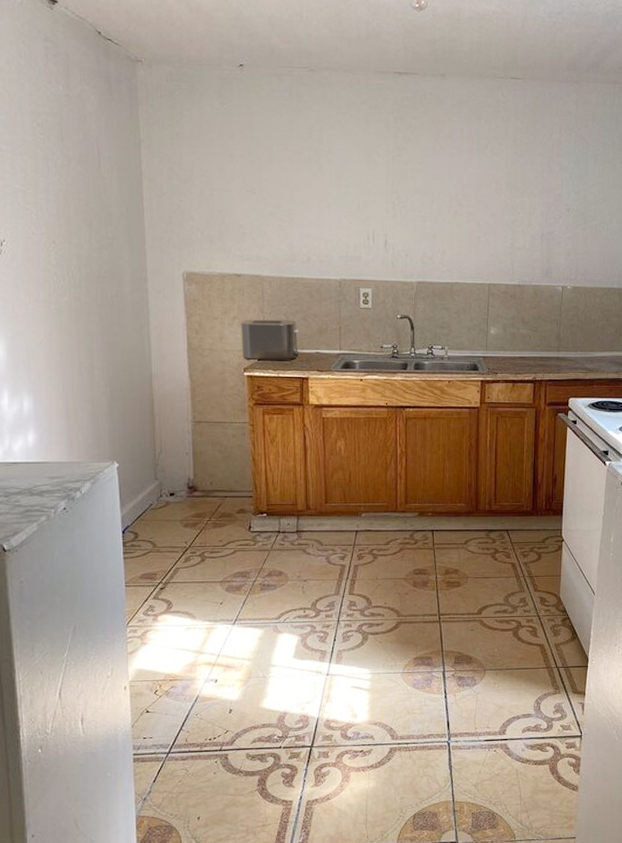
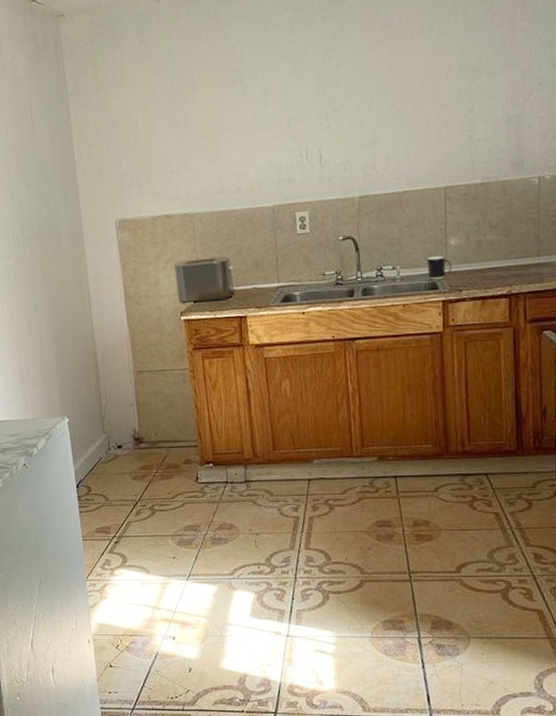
mug: none [470,342,490,362] -> present [426,255,452,280]

